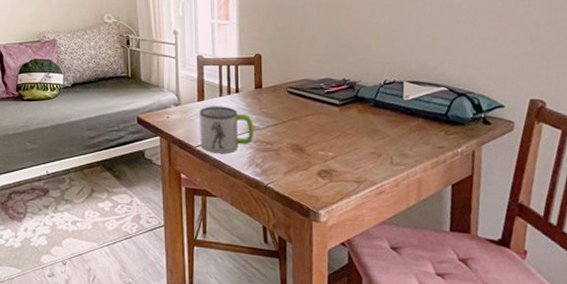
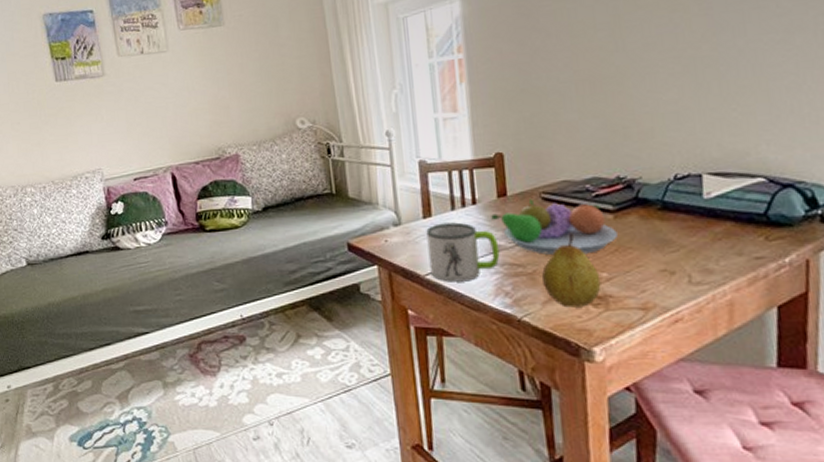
fruit bowl: none [249,91,341,137] -> present [491,199,618,255]
fruit: none [285,121,328,178] -> present [542,234,601,308]

